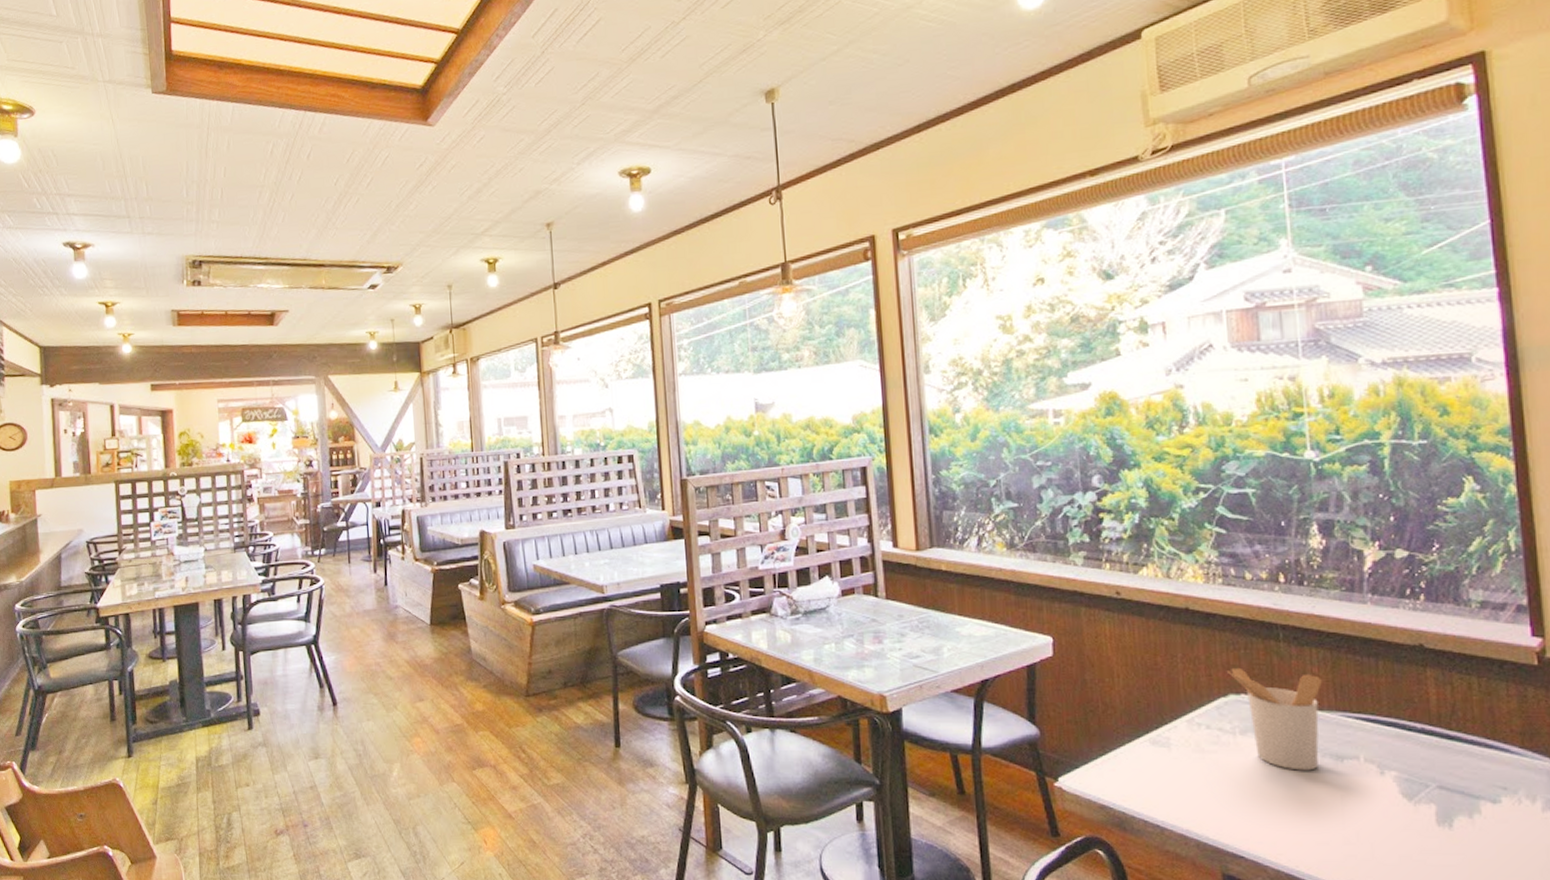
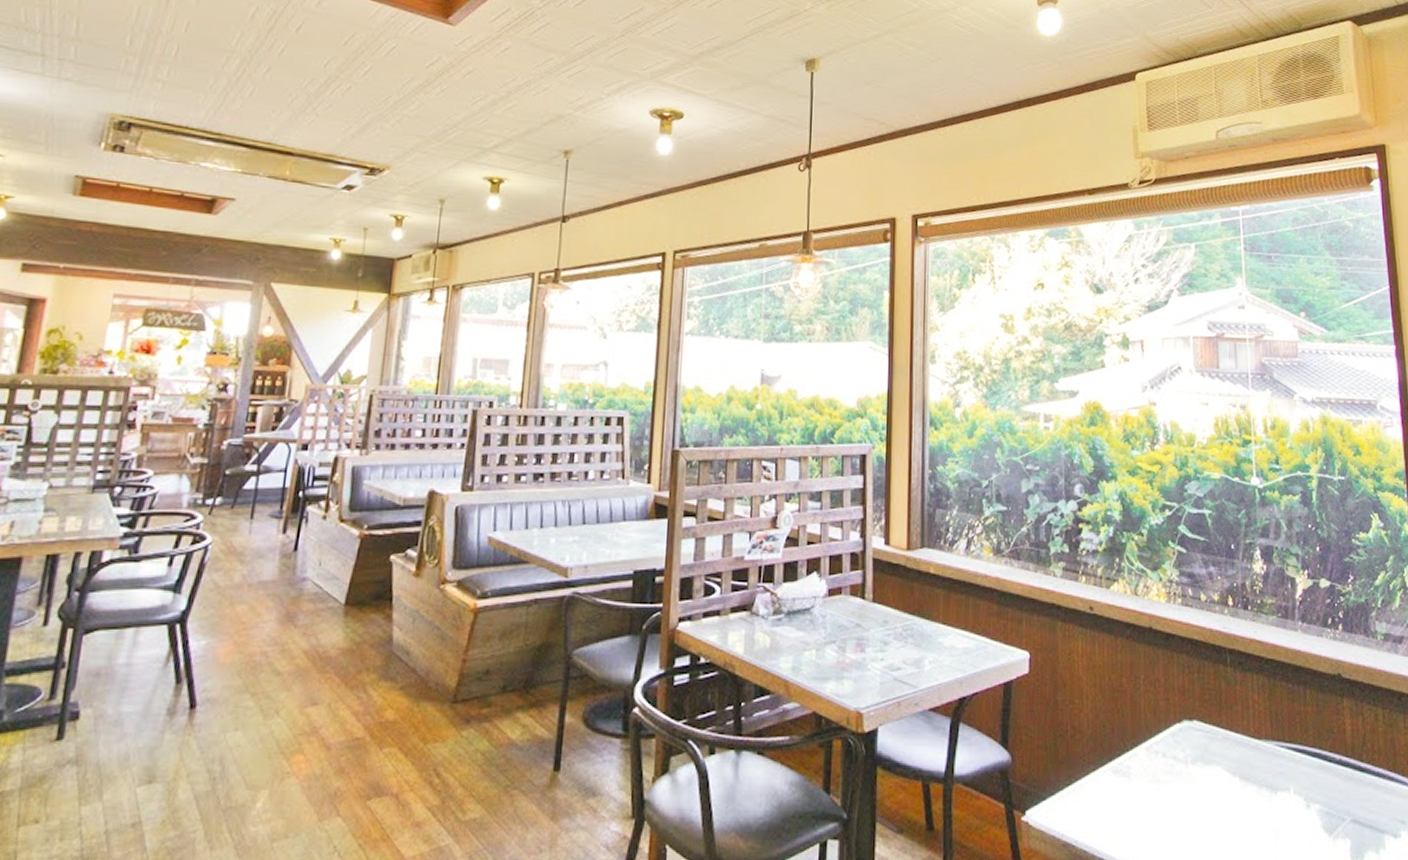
utensil holder: present [1228,667,1322,771] -> none [1183,692,1261,803]

